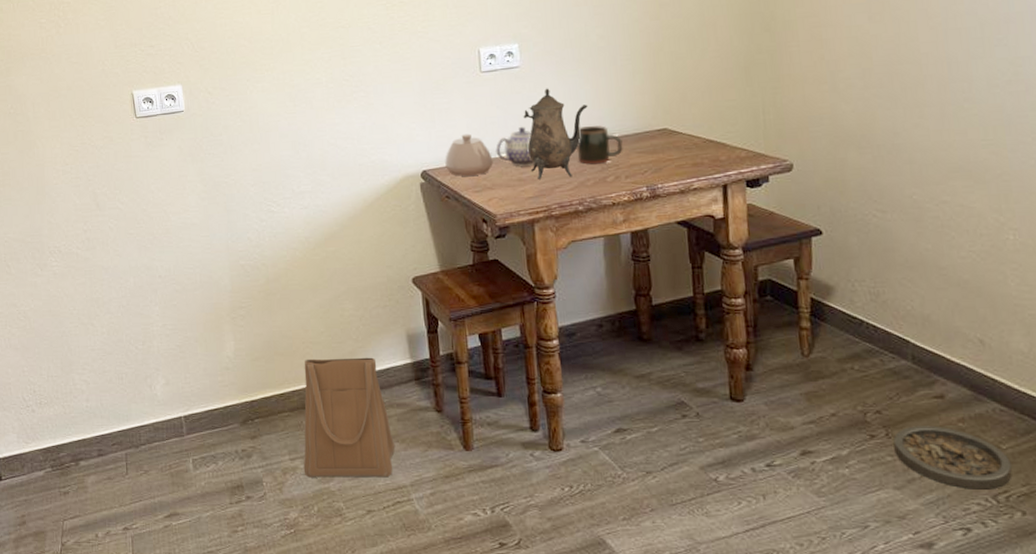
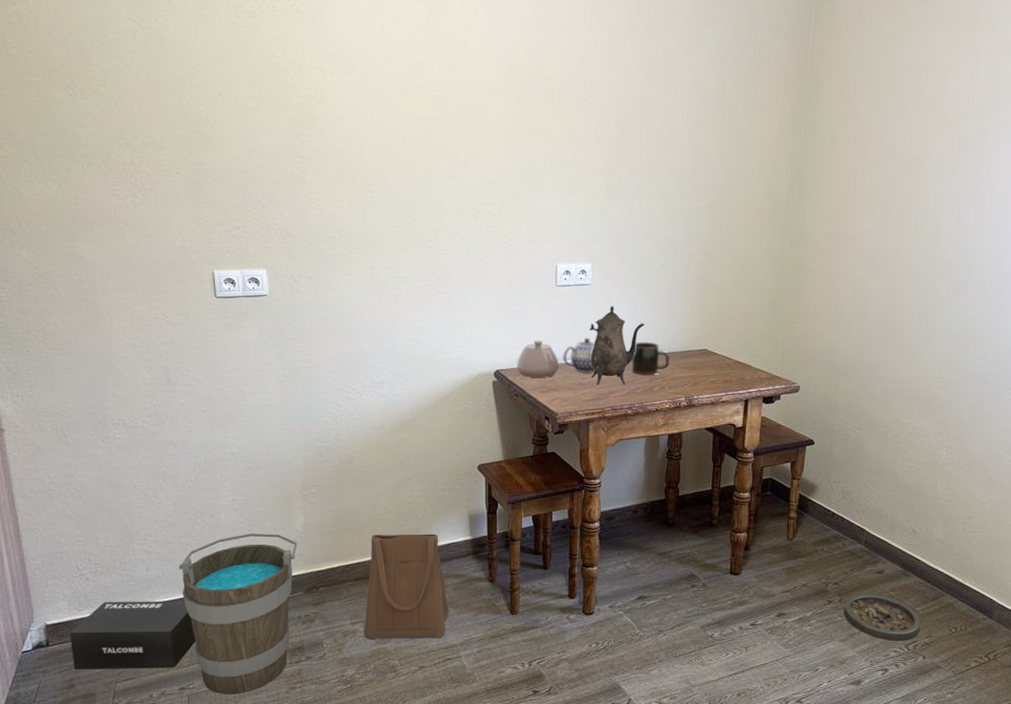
box: none [19,433,137,506] -> present [69,600,197,670]
bucket: none [115,360,230,537] -> present [178,533,298,695]

